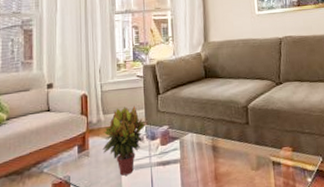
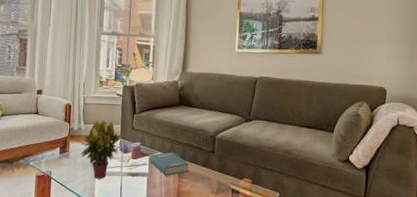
hardback book: none [180,130,224,159] -> present [150,151,189,176]

